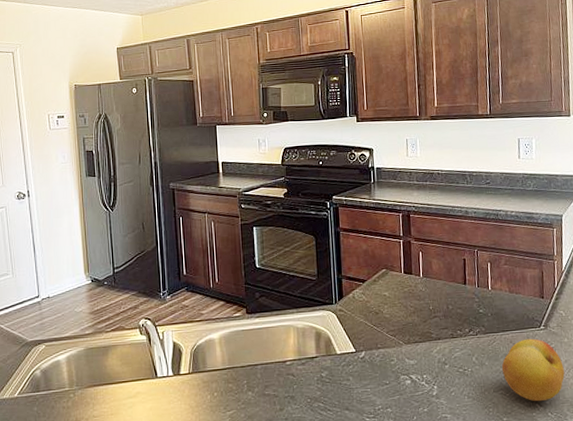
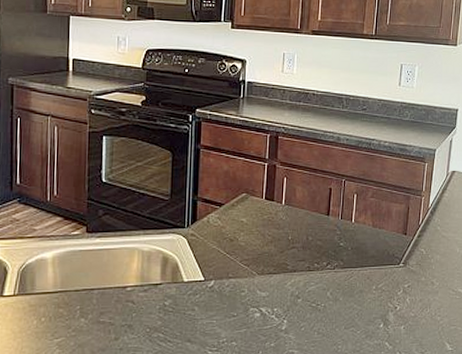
fruit: present [501,338,565,402] -> none [355,275,418,341]

